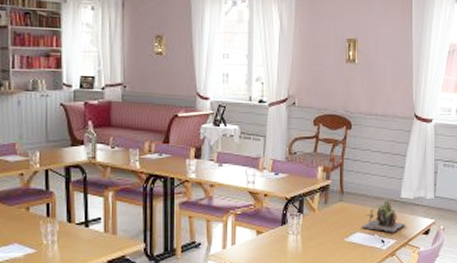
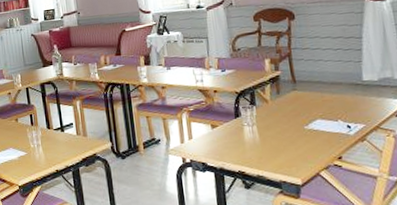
plant: present [361,200,406,233] -> none [321,84,374,117]

